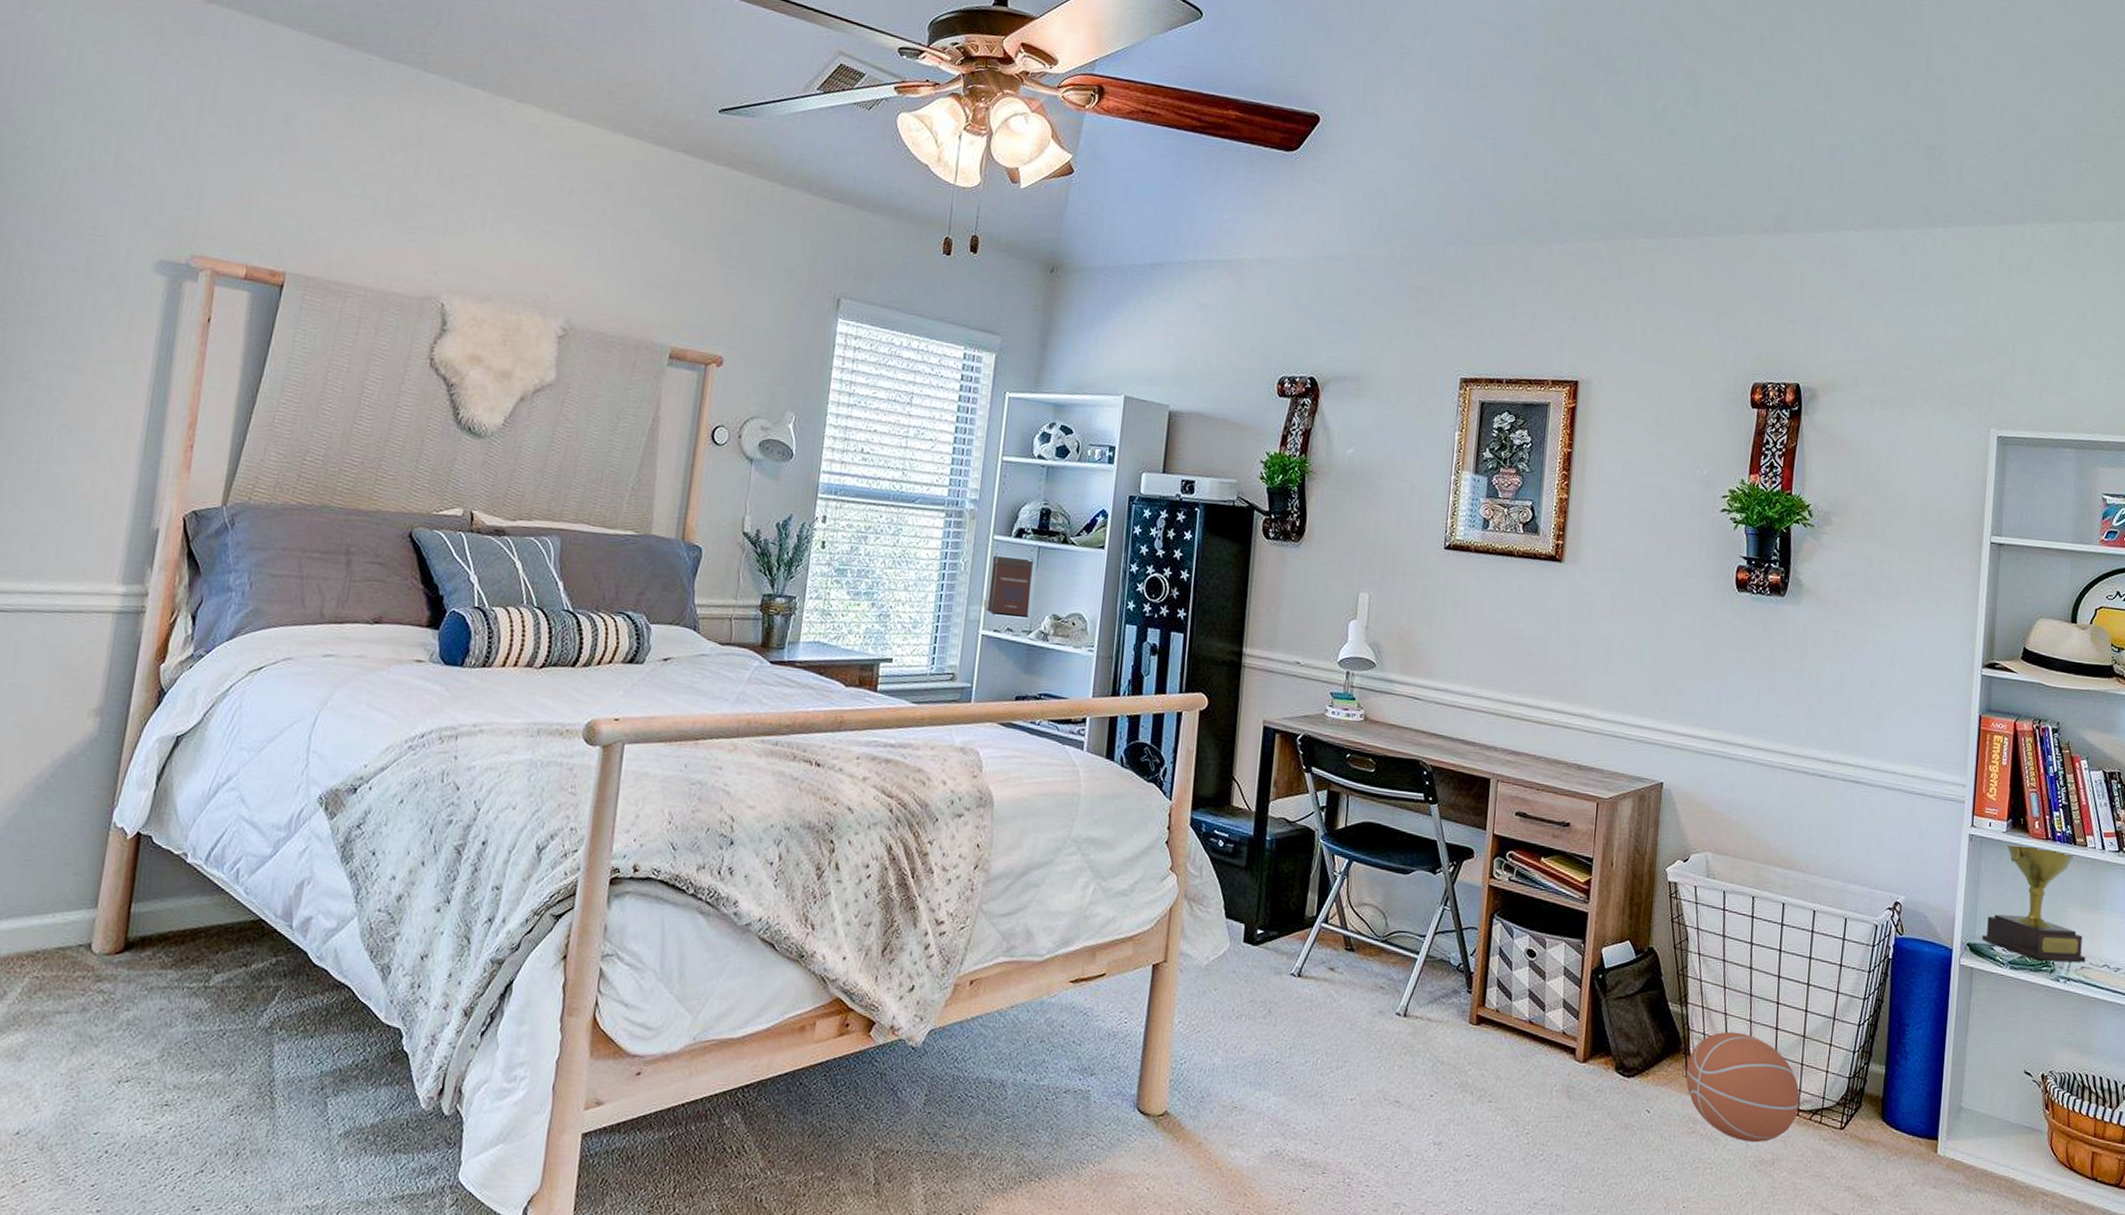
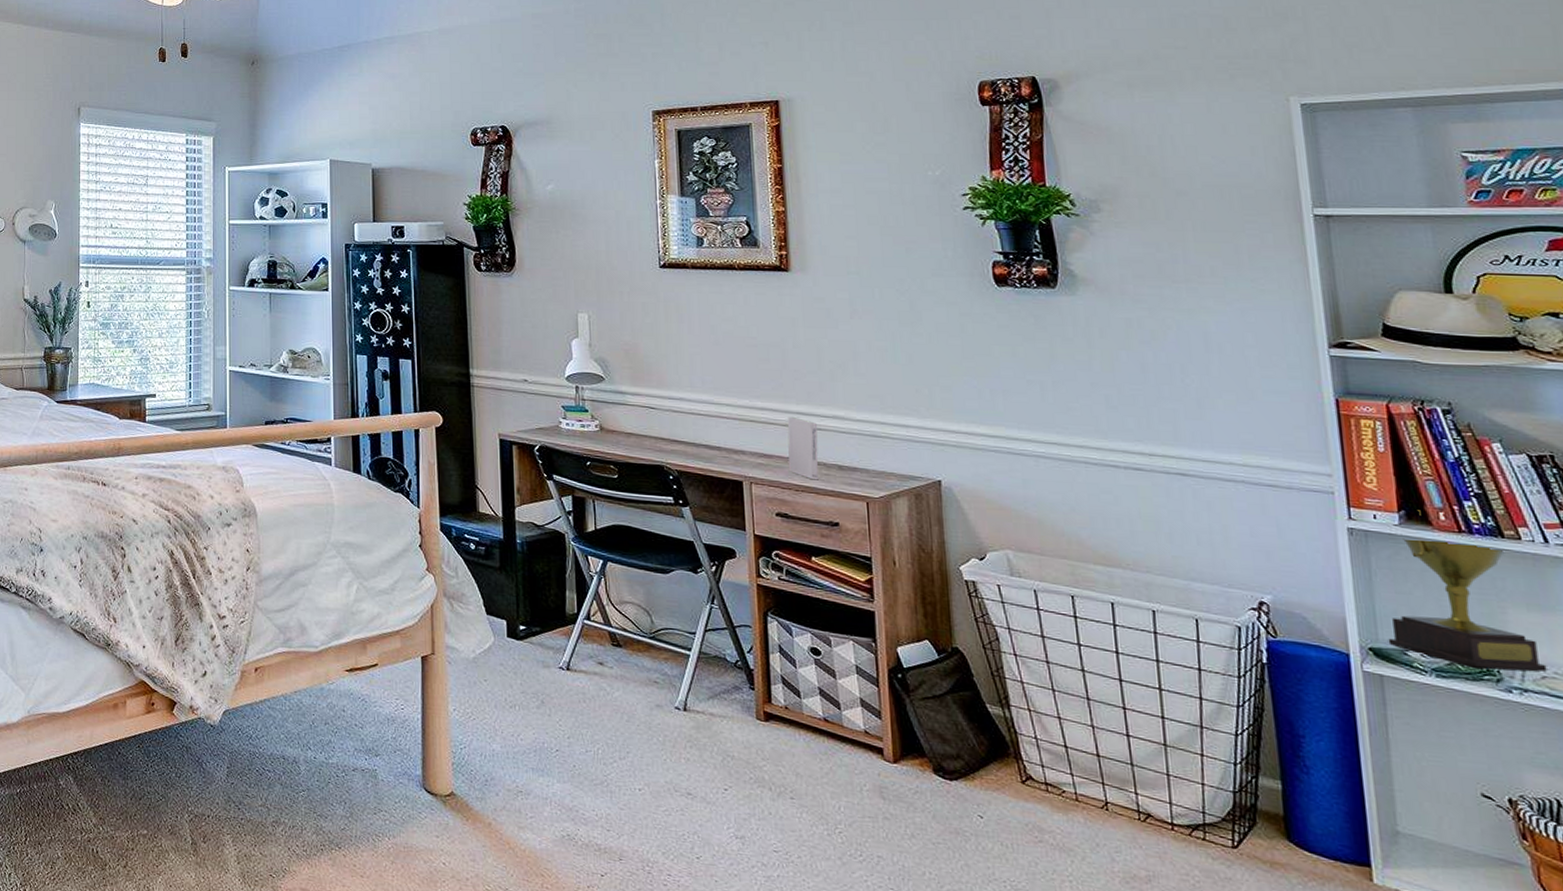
books: present [982,556,1034,617] -> none [227,301,268,354]
book: none [1533,712,1565,780] -> present [787,416,819,480]
basketball: present [1685,1031,1800,1143] -> none [1020,736,1173,857]

